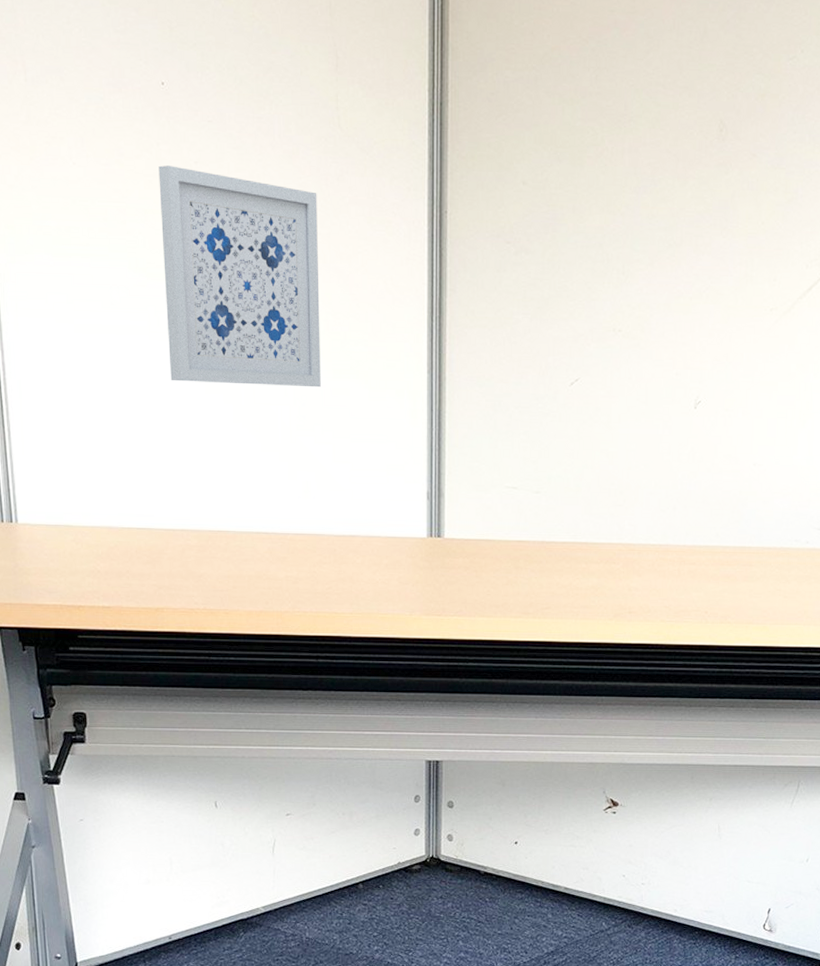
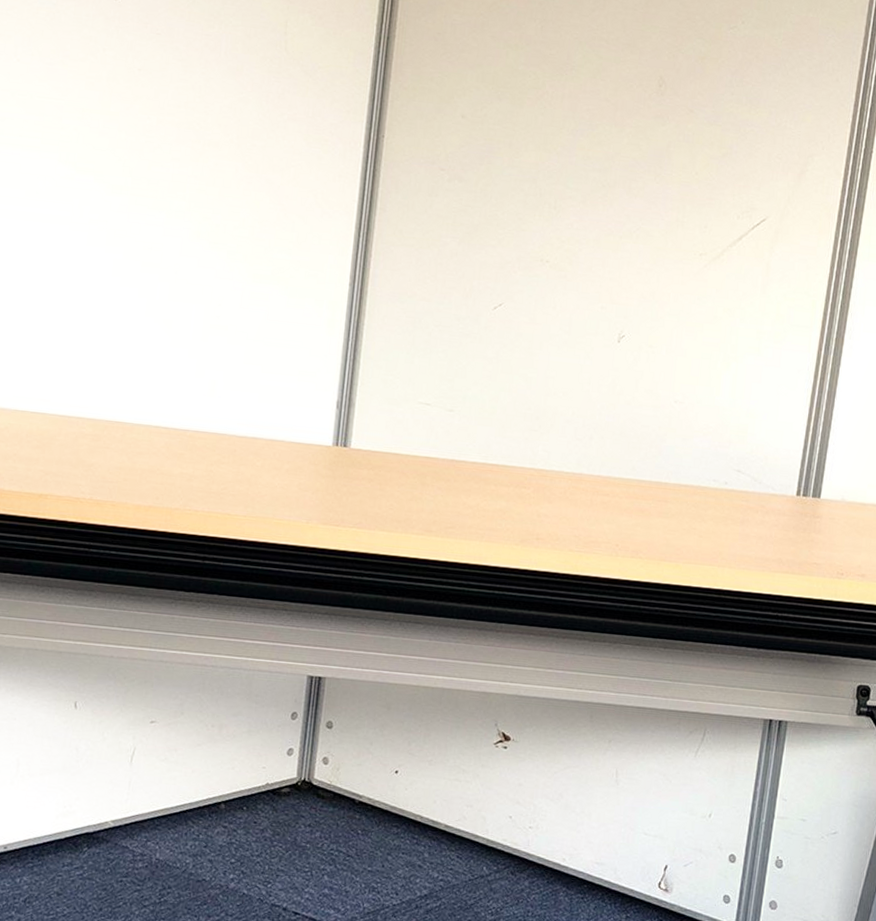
wall art: present [158,165,321,388] -> none [86,69,257,290]

